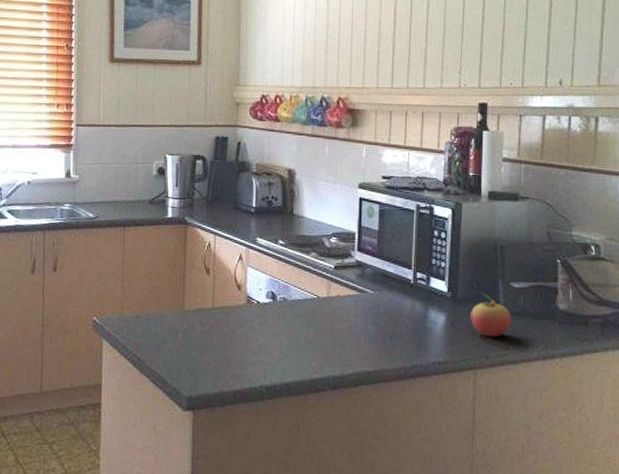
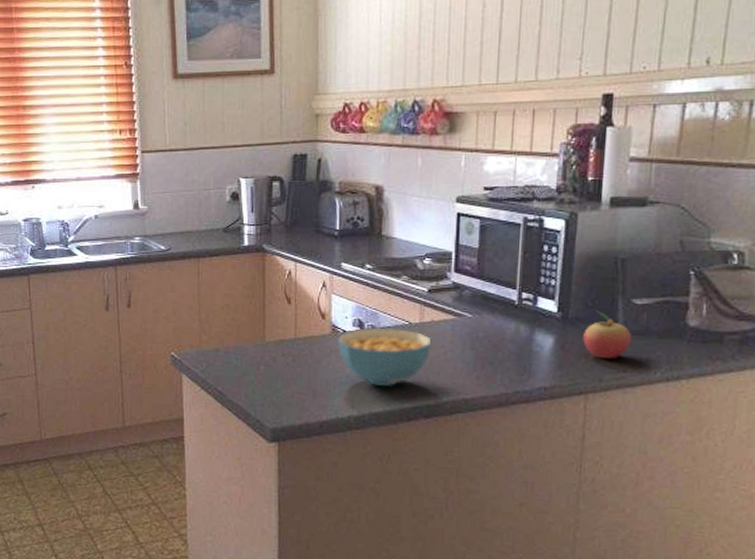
cereal bowl: none [251,300,338,358] -> present [337,328,432,387]

